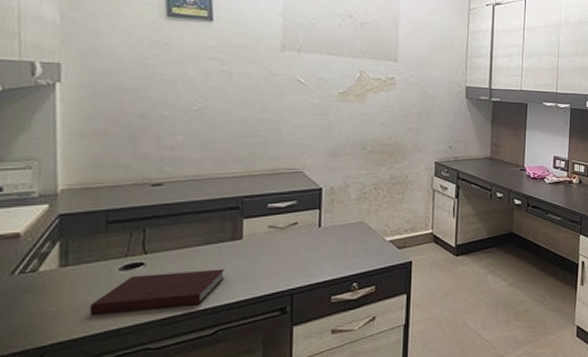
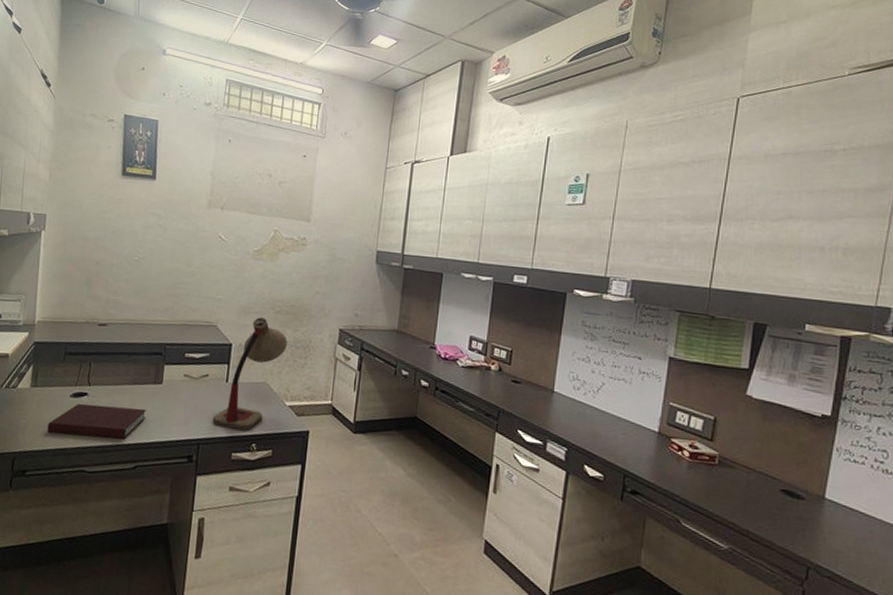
desk lamp: none [306,159,383,272] -> present [212,317,287,430]

